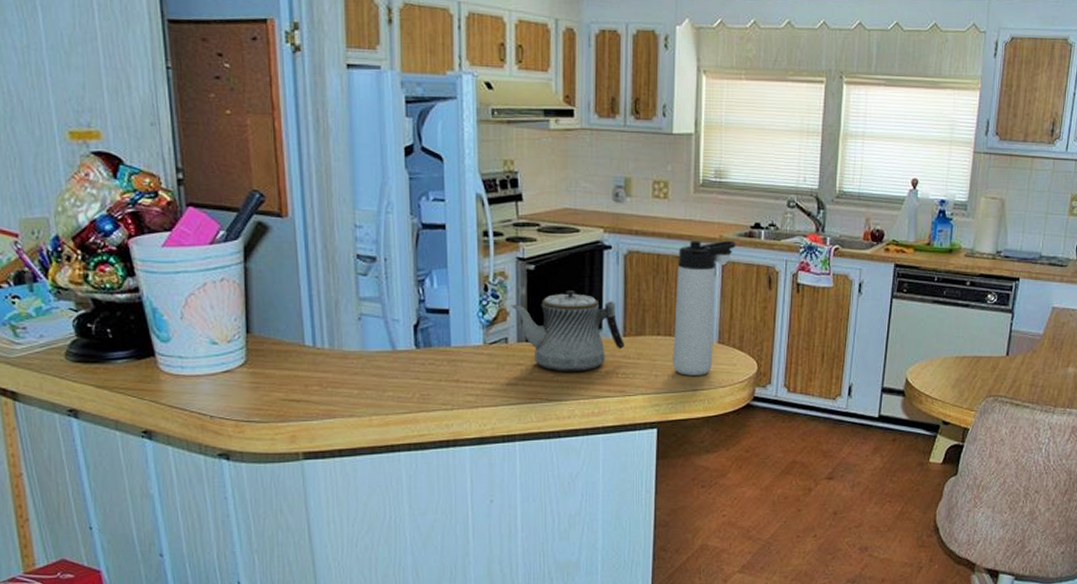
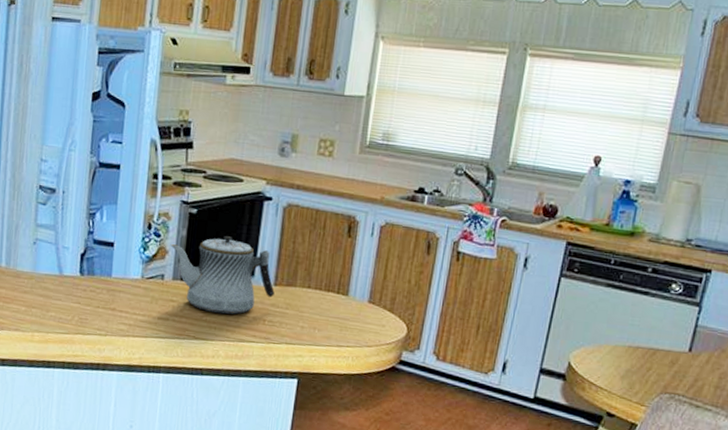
thermos bottle: present [673,240,736,375] -> none [320,199,397,333]

